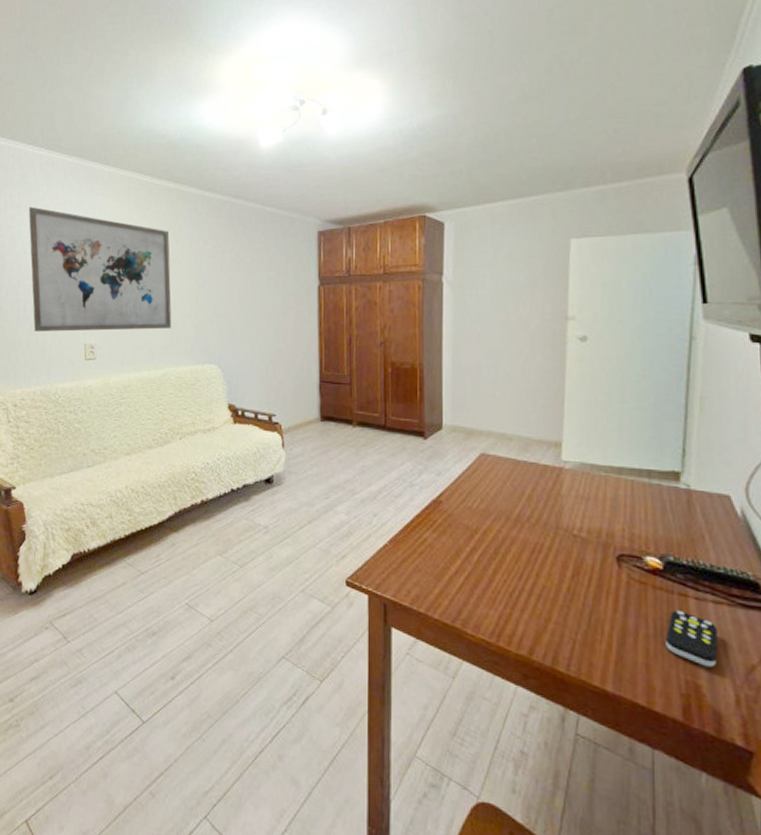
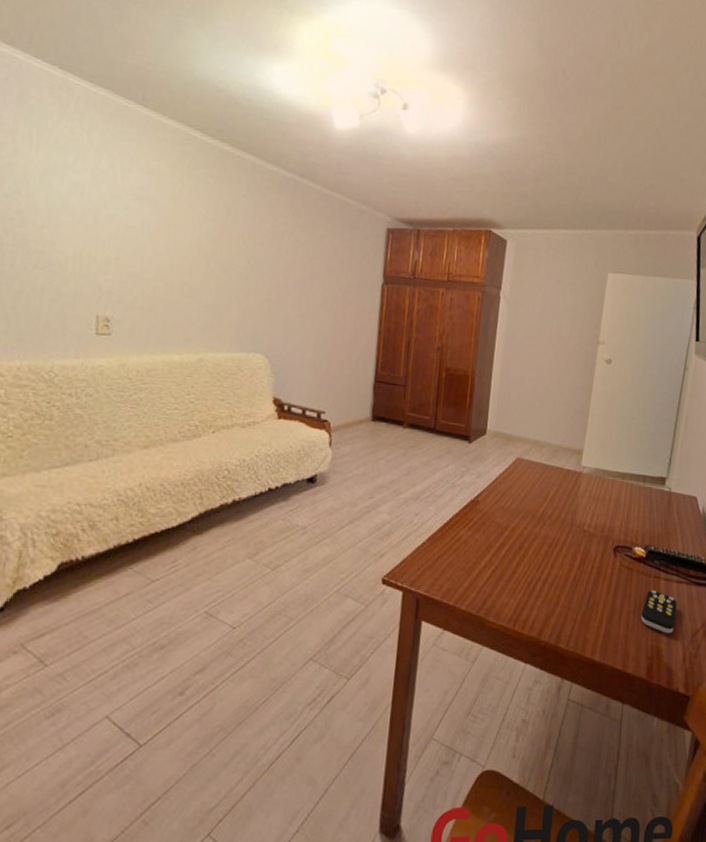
wall art: present [28,206,172,332] -> none [24,136,220,310]

